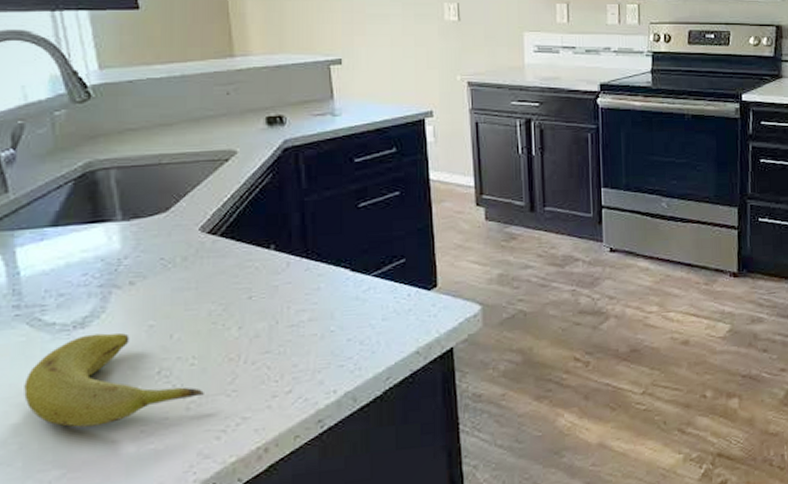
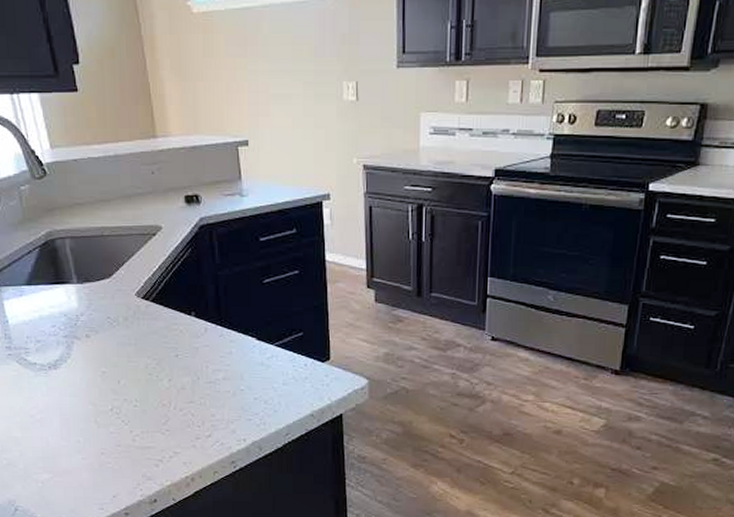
fruit: present [24,333,204,428] -> none [19,374,145,445]

